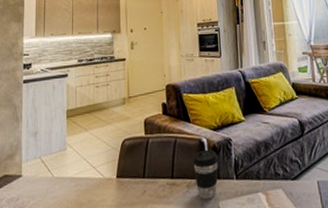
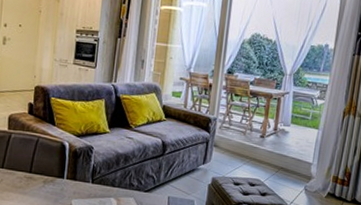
coffee cup: present [192,149,219,200] -> none [52,152,78,196]

